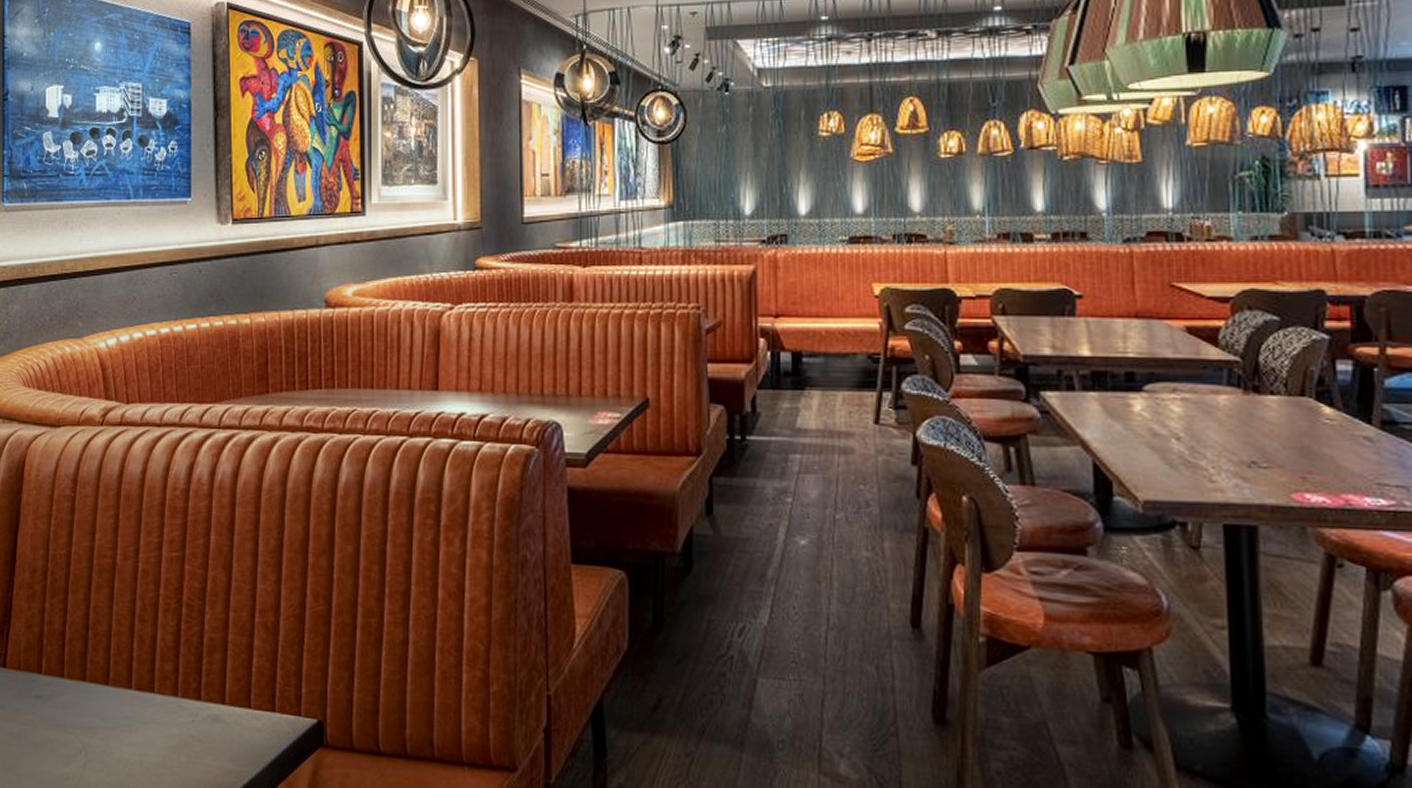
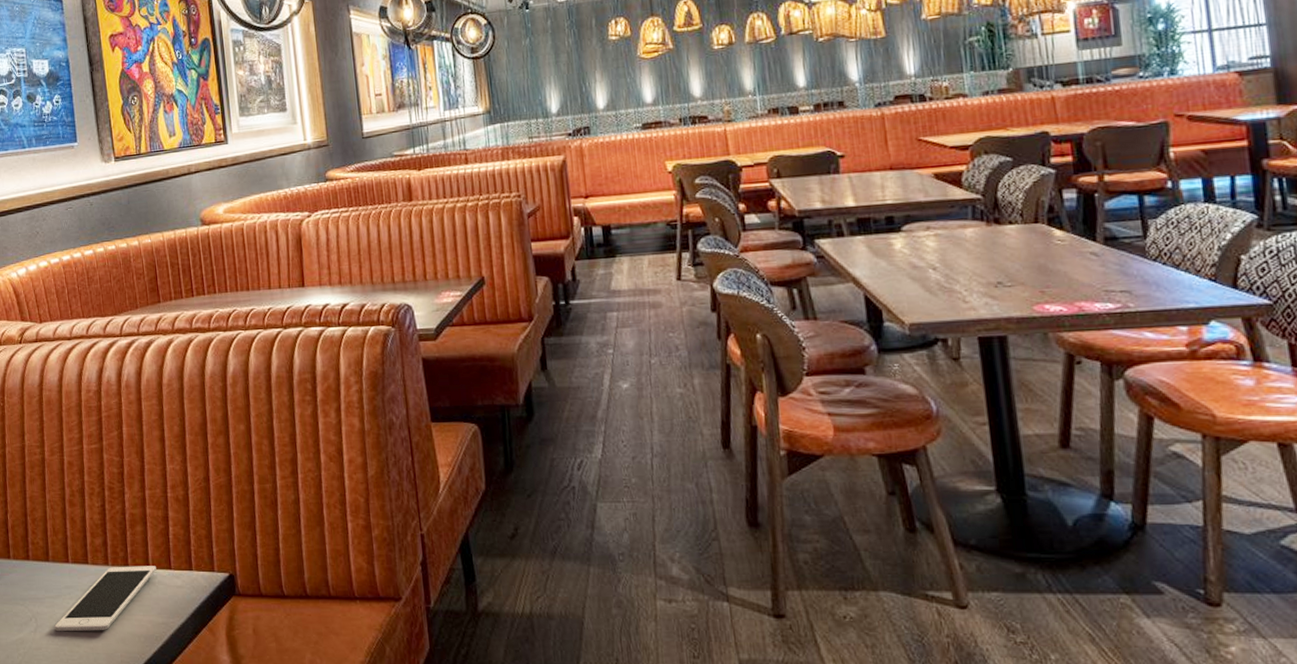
cell phone: none [107,699,233,774] -> present [54,566,157,632]

